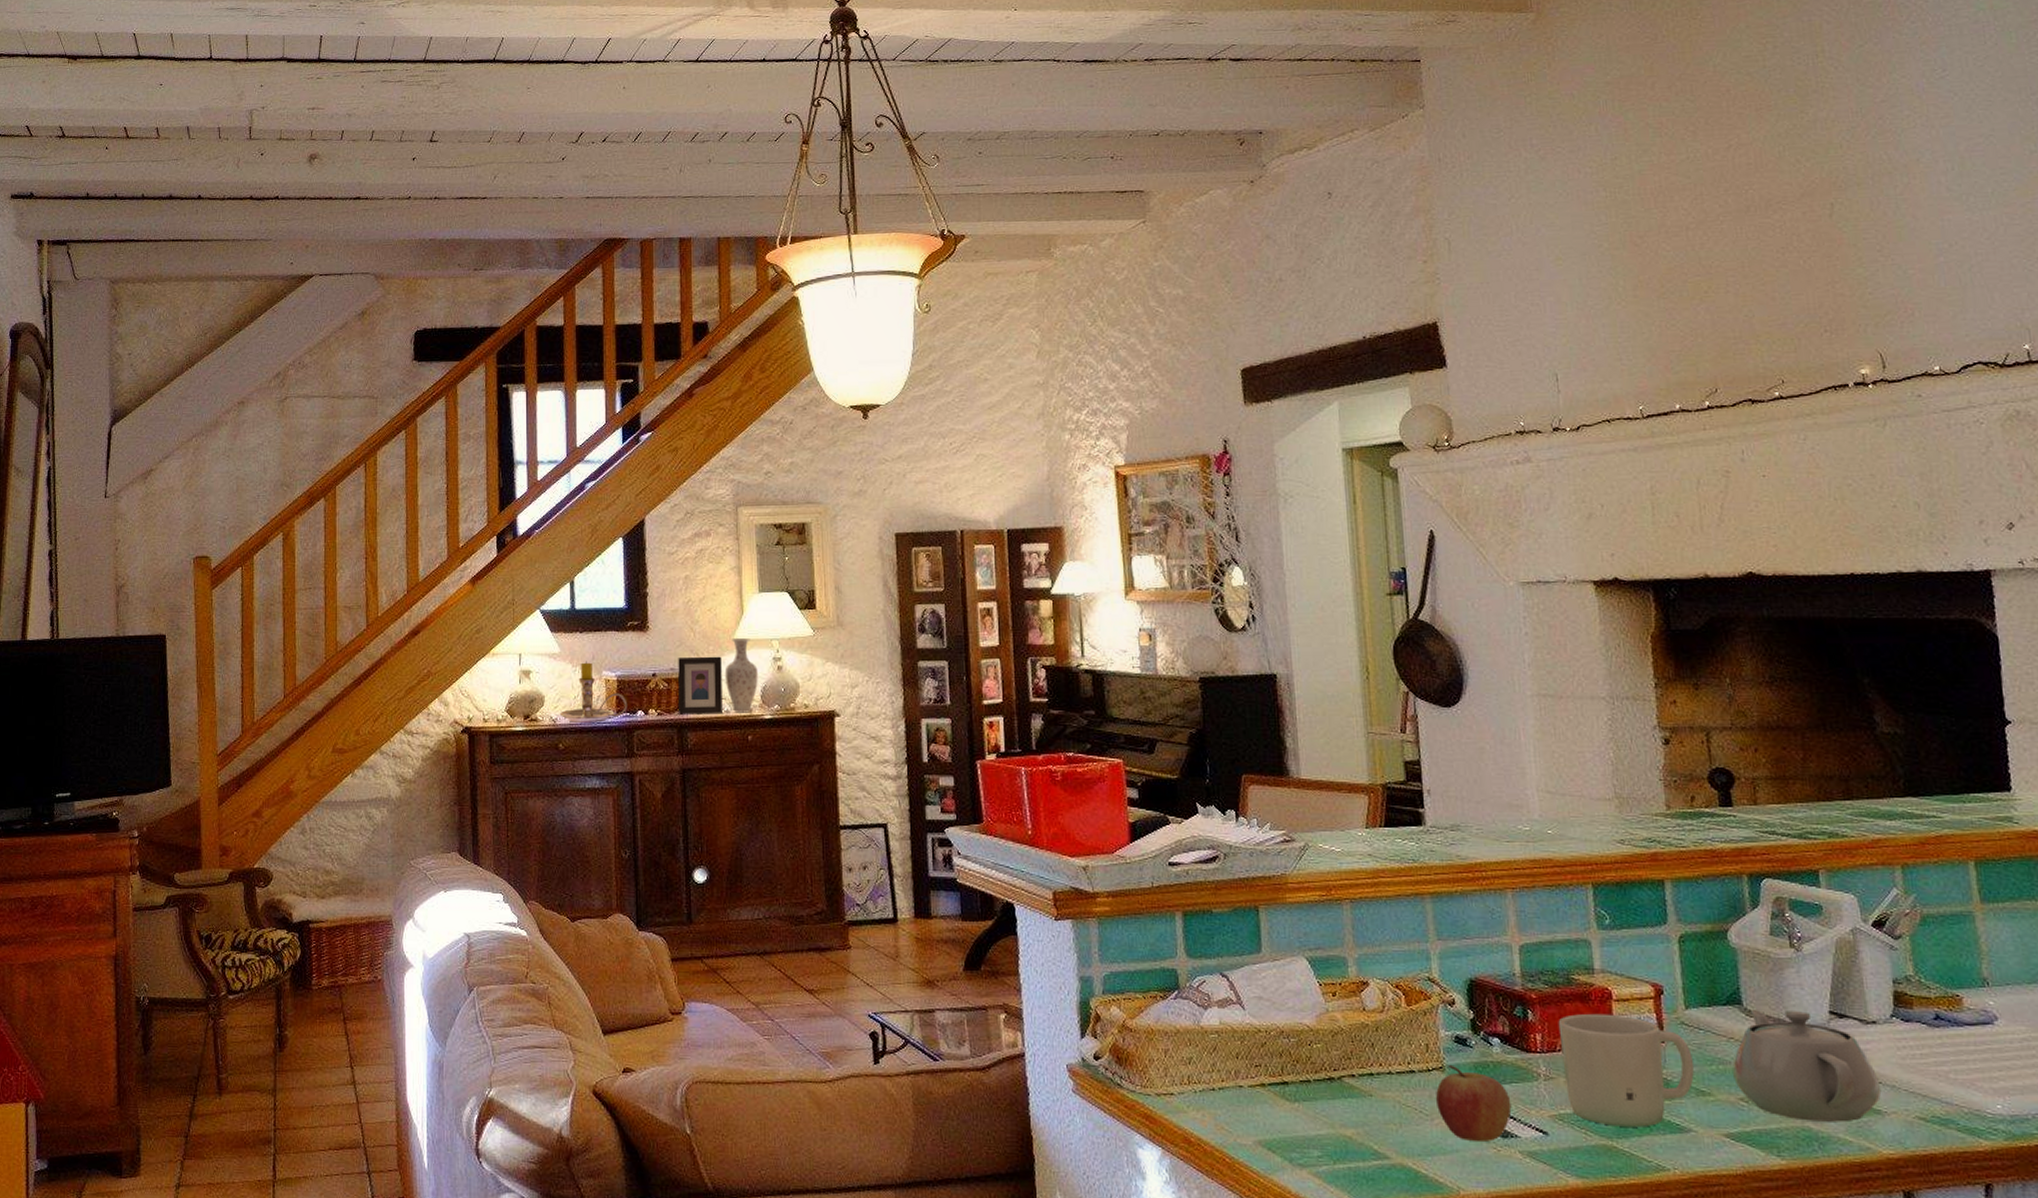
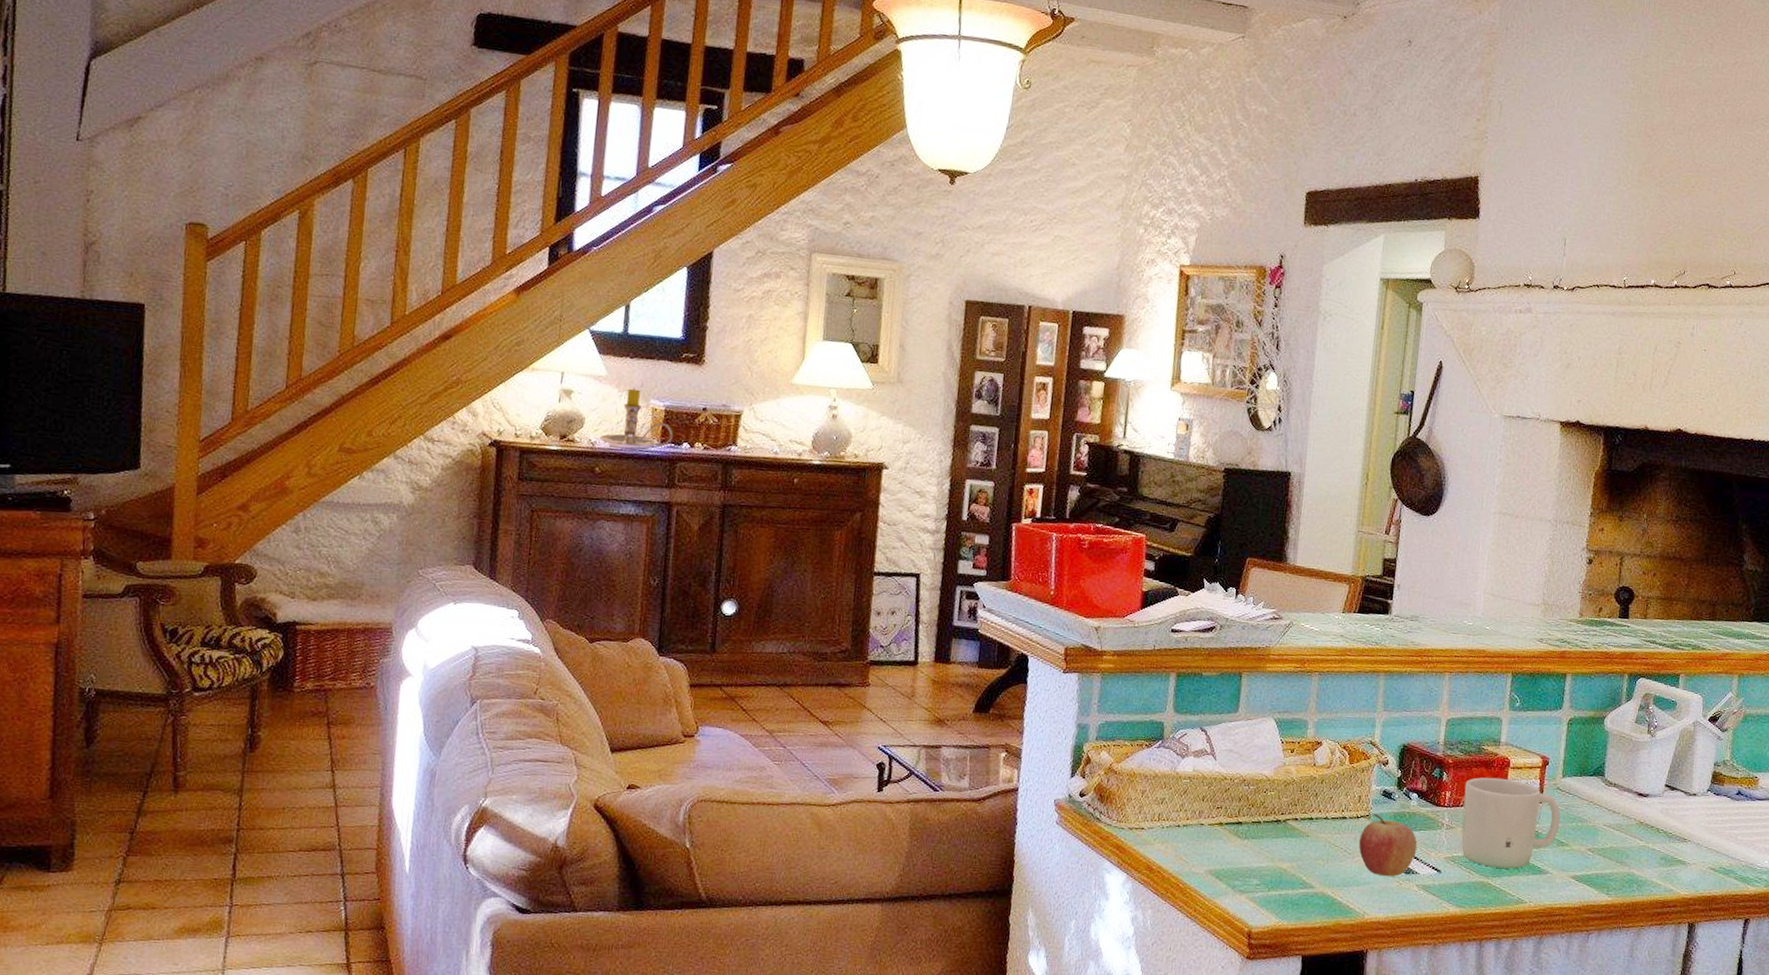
picture frame: present [678,656,723,714] -> none [726,395,777,455]
vase: present [724,638,758,713] -> none [777,382,812,457]
teapot: present [1733,1010,1882,1123] -> none [1587,781,1690,870]

